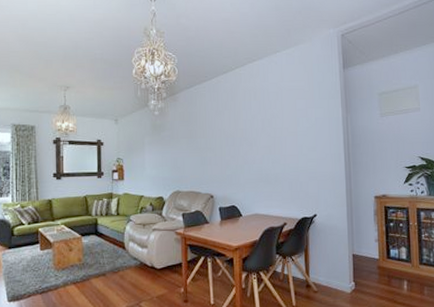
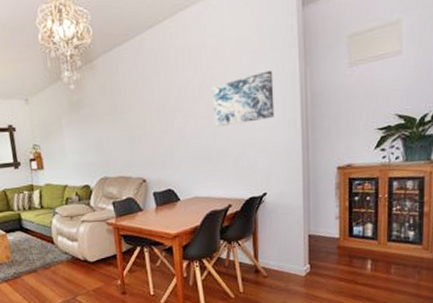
wall art: none [272,114,323,156] -> present [212,70,275,128]

